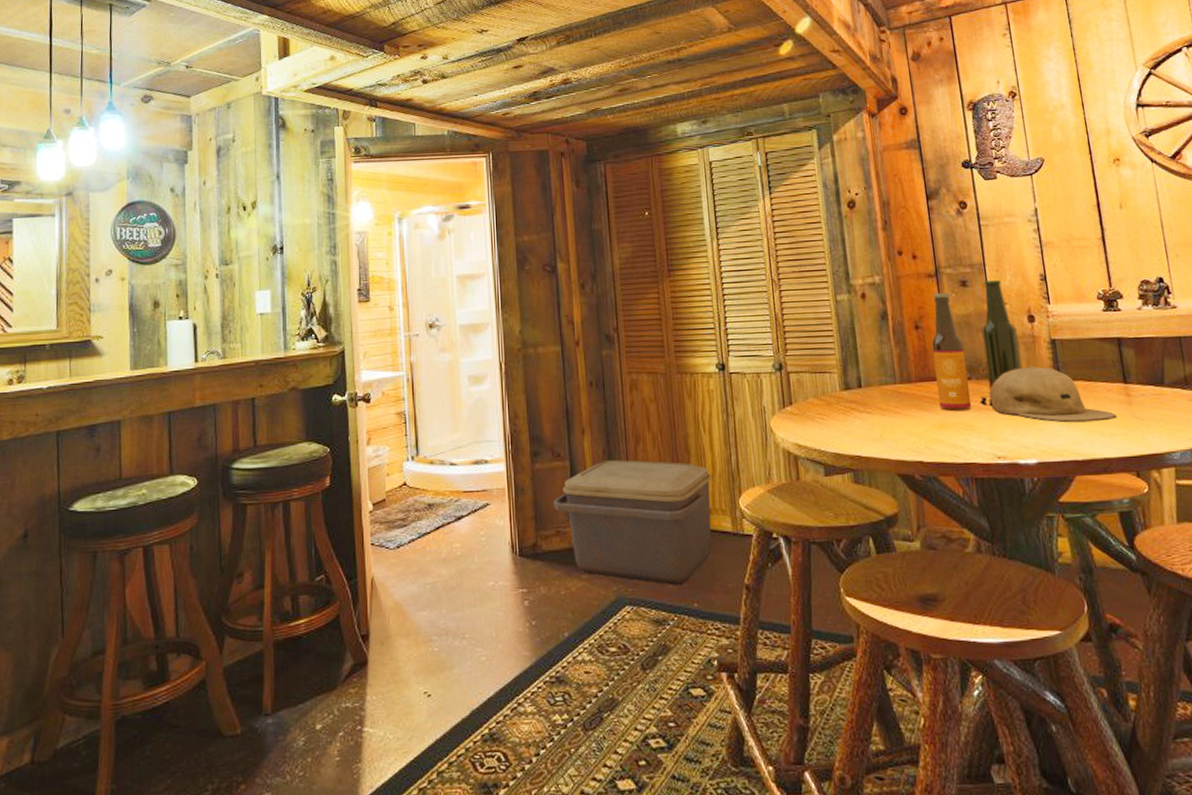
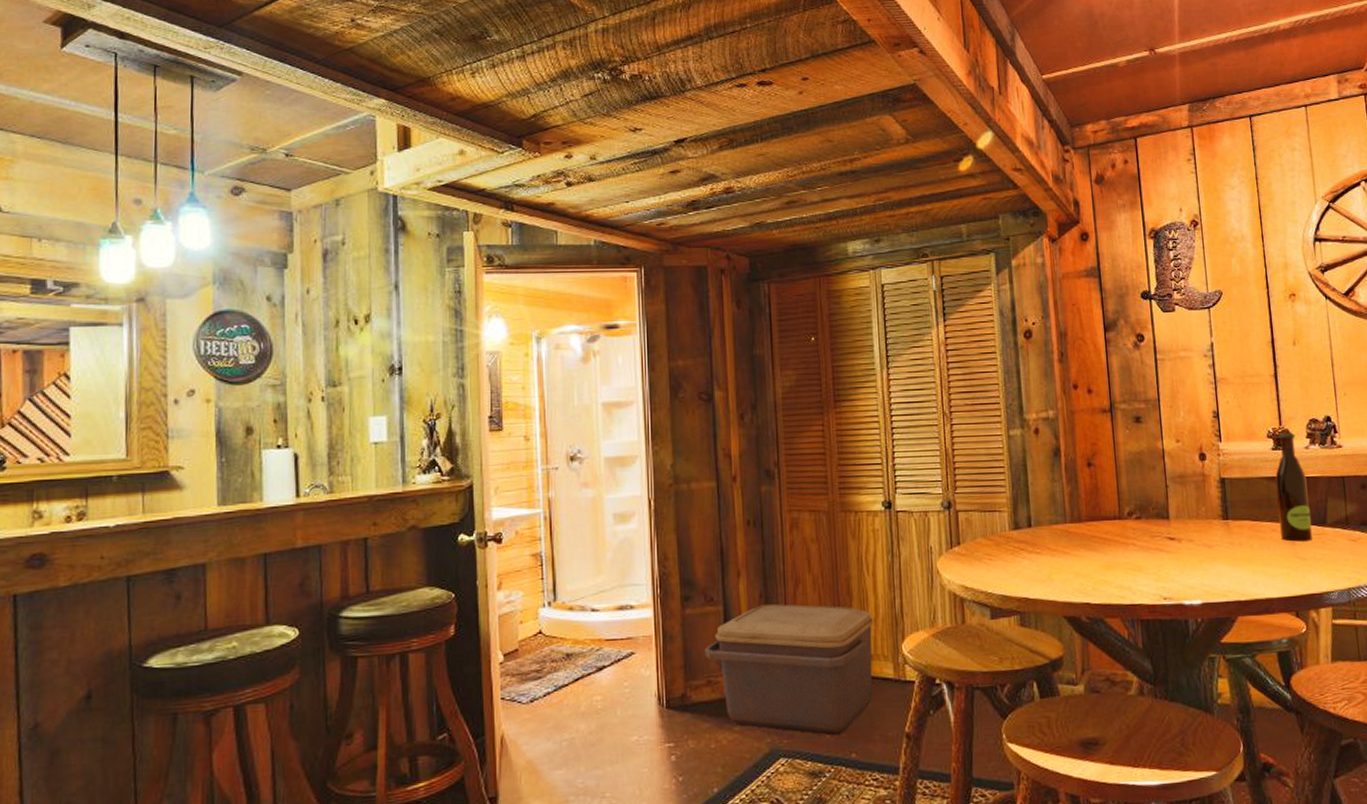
beer bottle: present [931,292,972,412] -> none [1103,428,1141,552]
baseball cap: present [979,365,1116,423] -> none [1148,505,1279,563]
beer bottle: present [982,280,1022,391] -> none [1154,417,1191,531]
bottle: none [1107,295,1150,402] -> present [1275,434,1312,542]

